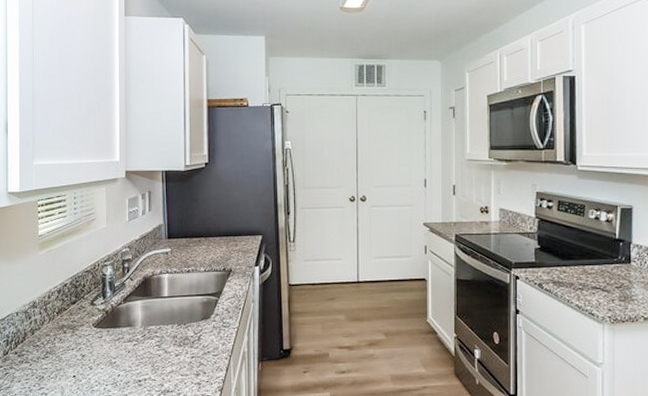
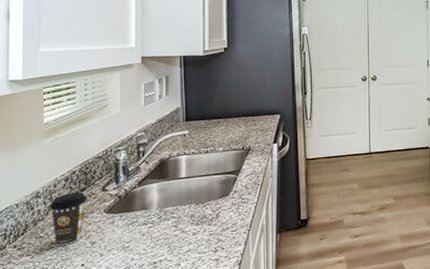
coffee cup: none [44,304,78,356] -> present [49,192,87,246]

